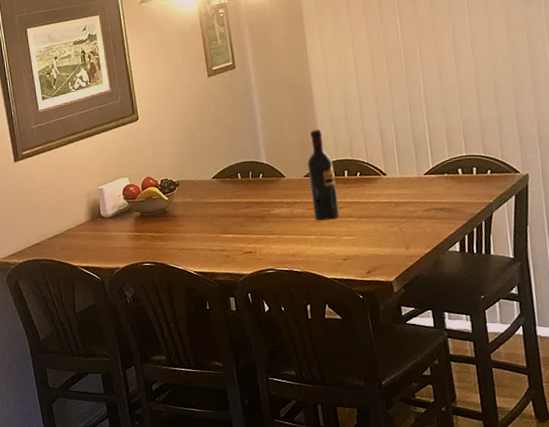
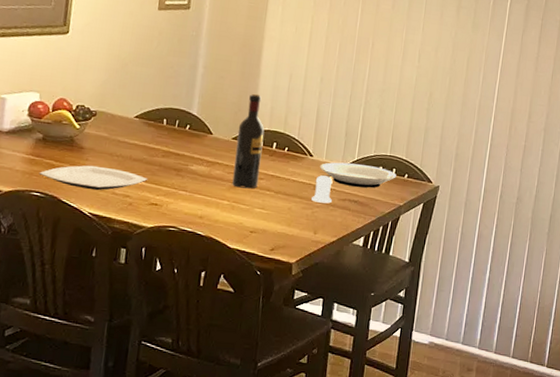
plate: none [145,228,238,252] -> present [38,165,148,191]
salt shaker: none [395,190,417,219] -> present [311,175,333,204]
plate: none [396,169,479,196] -> present [320,162,397,188]

